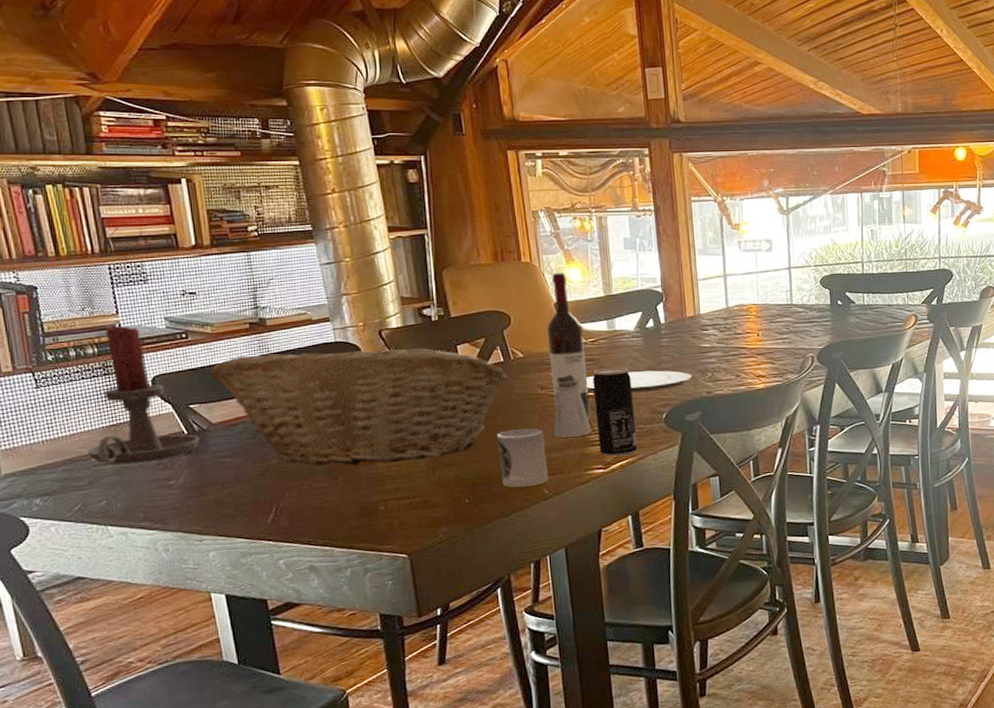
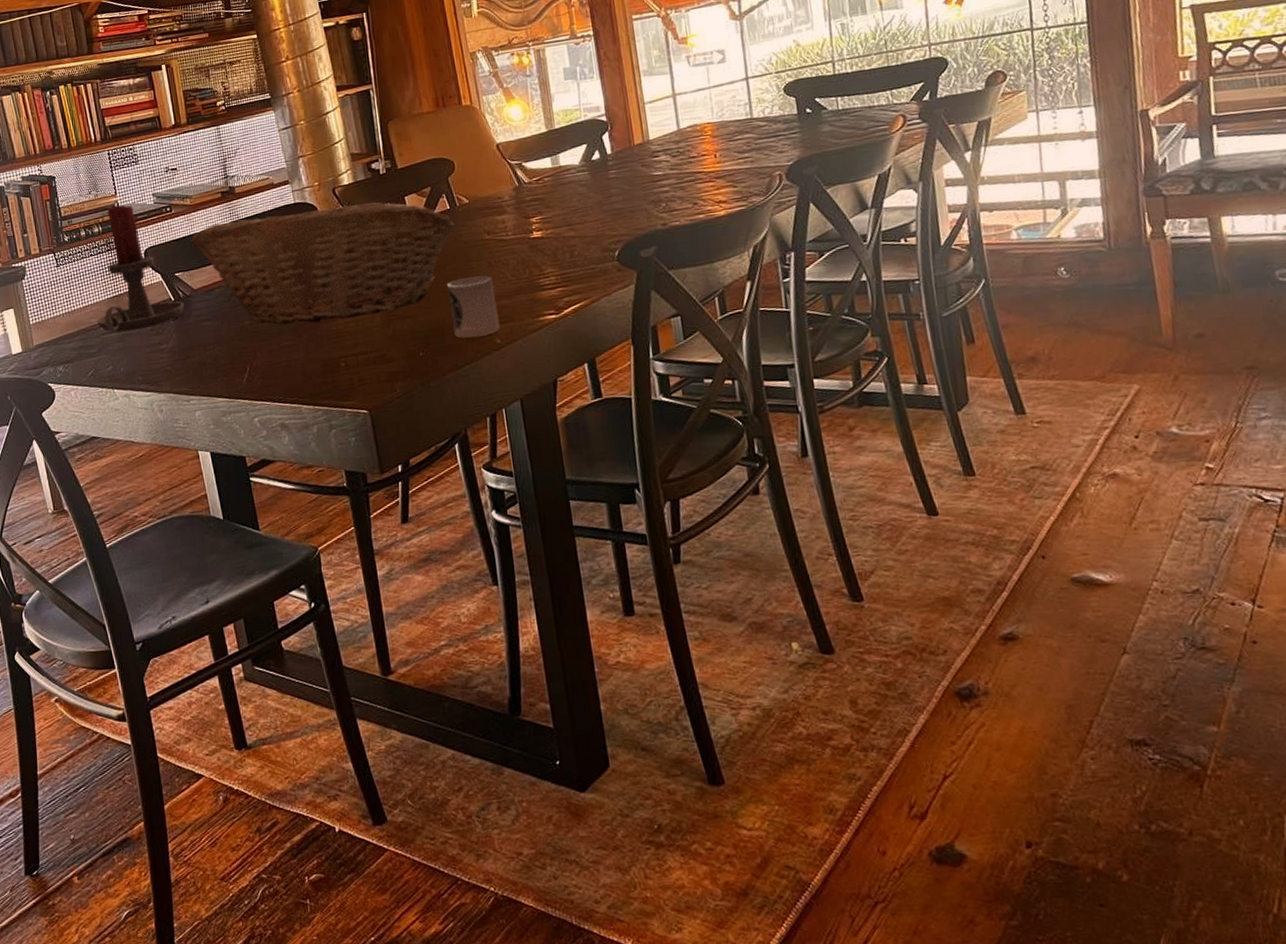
wine bottle: present [546,273,591,418] -> none [490,112,539,261]
saltshaker: present [553,380,592,437] -> none [502,222,542,284]
plate: present [586,370,693,394] -> none [533,204,645,235]
beverage can: present [593,367,638,457] -> none [539,204,591,301]

